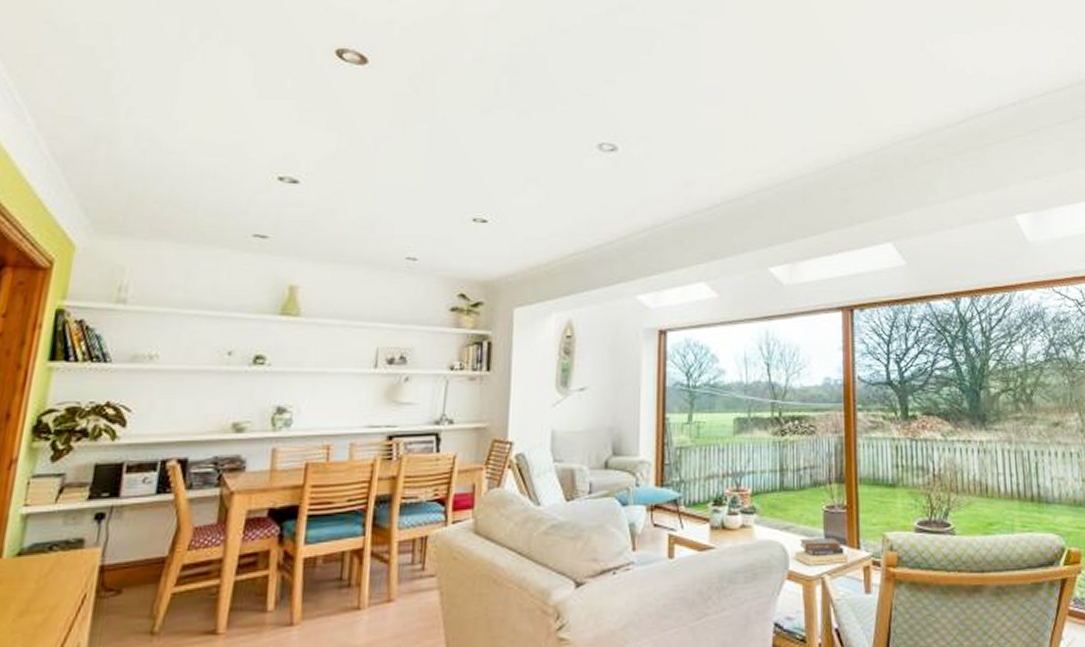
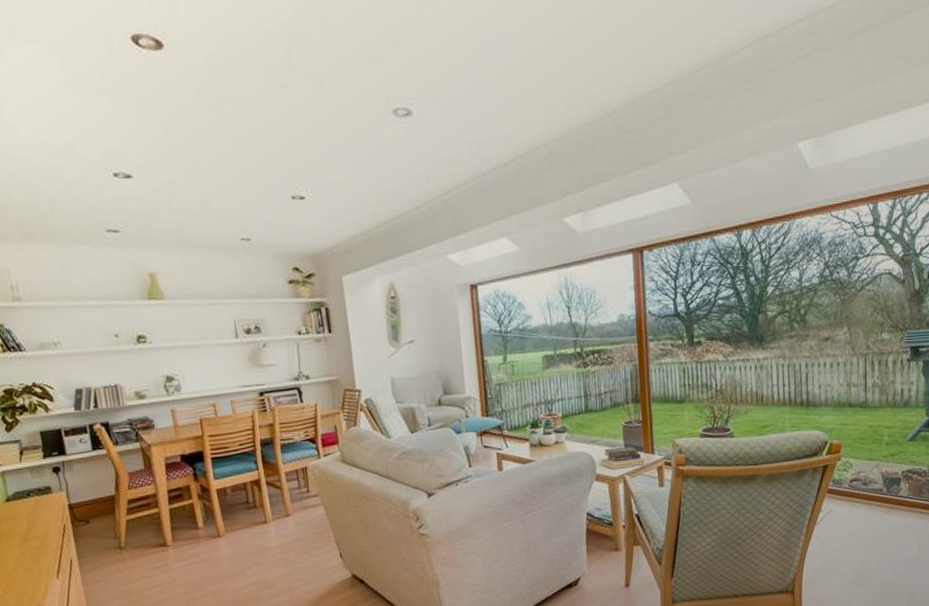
books: none [147,411,221,443] -> present [73,384,127,412]

